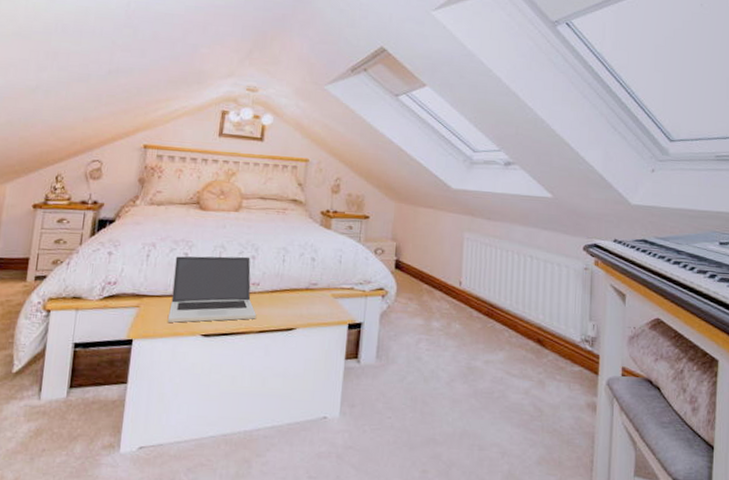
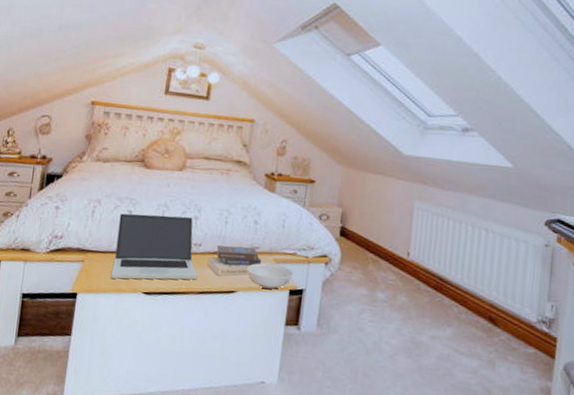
books: none [266,283,320,315] -> present [207,245,262,277]
bowl: none [306,299,352,325] -> present [247,263,294,290]

